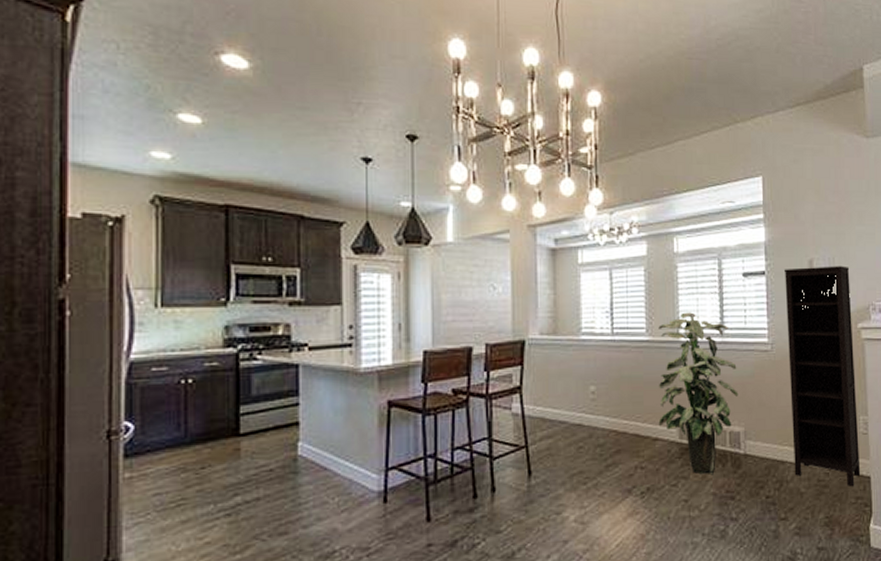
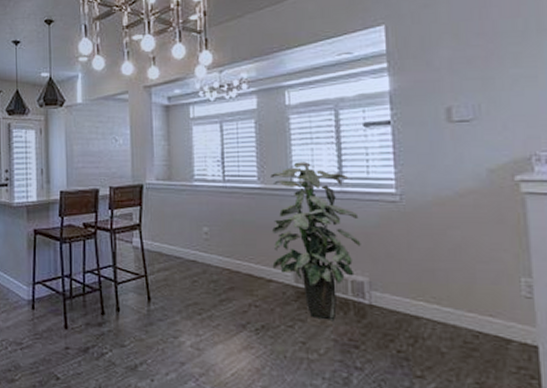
bookcase: present [785,266,861,487] -> none [415,113,524,355]

